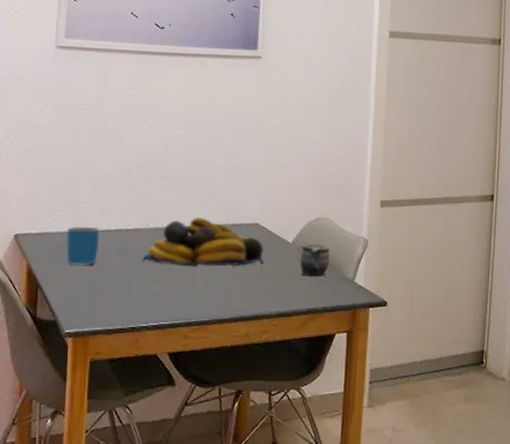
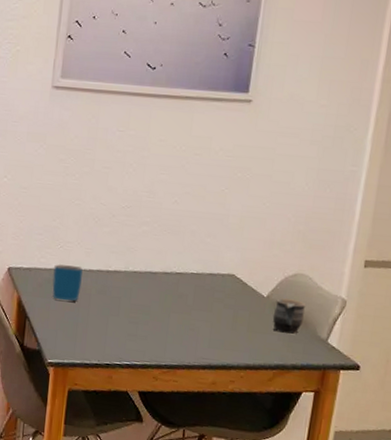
fruit bowl: present [143,217,264,267] -> none [121,264,238,316]

